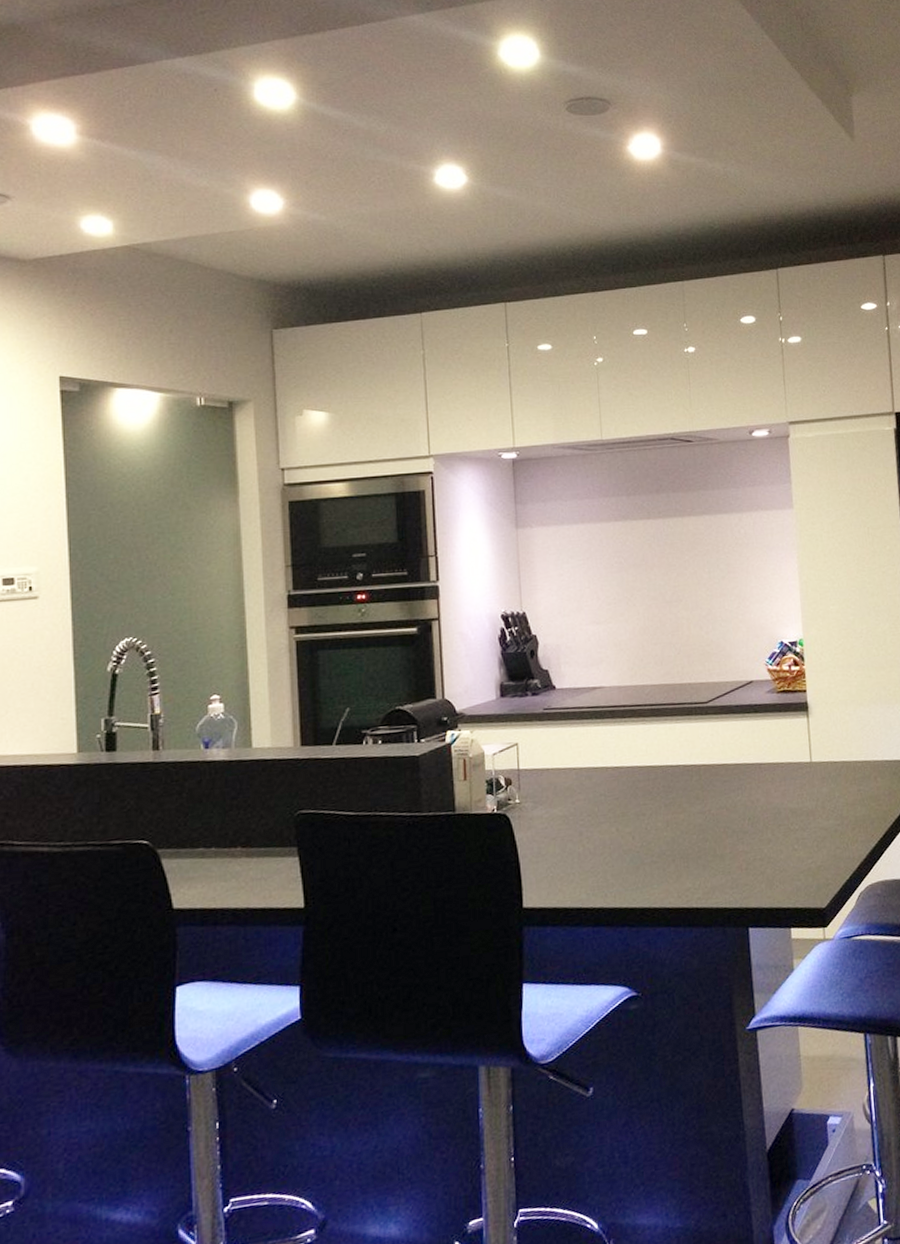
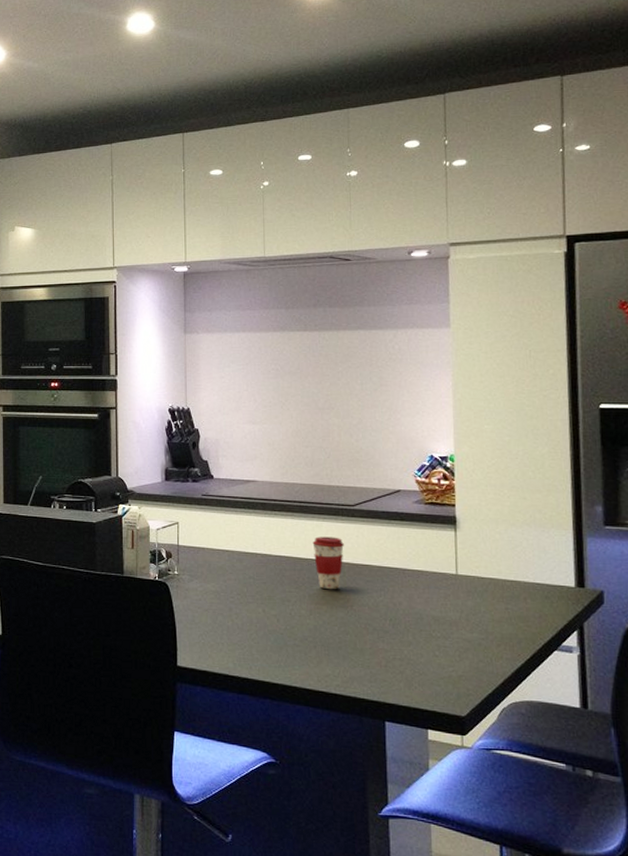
coffee cup: none [666,738,699,797] -> present [312,536,344,590]

